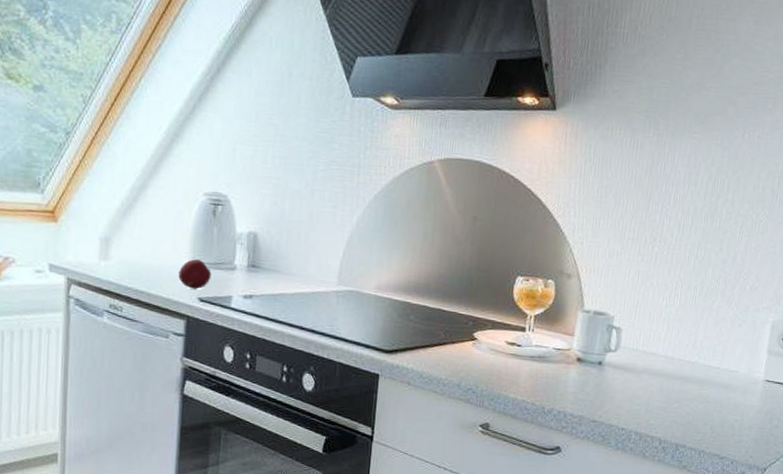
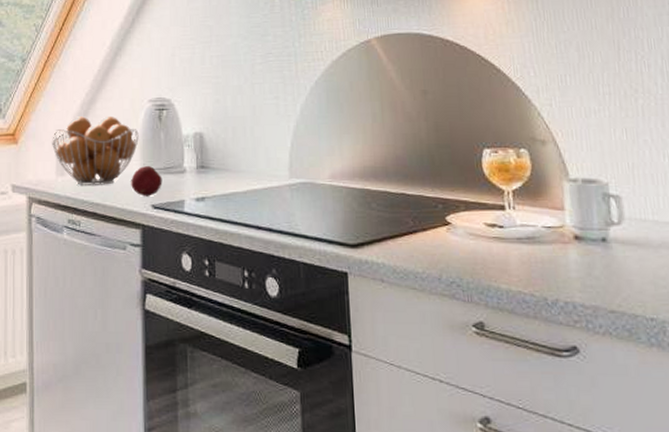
fruit basket: none [95,201,191,274] -> present [51,116,139,185]

